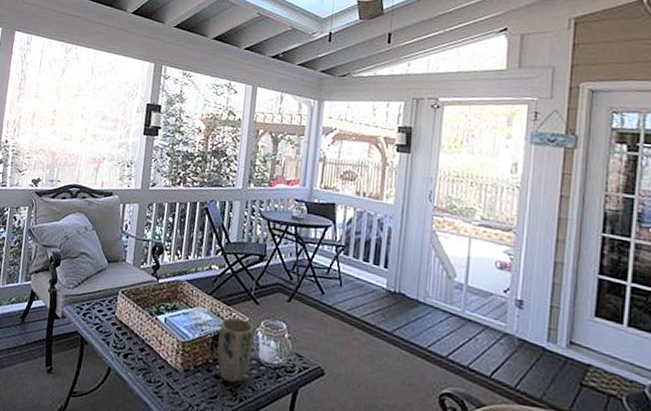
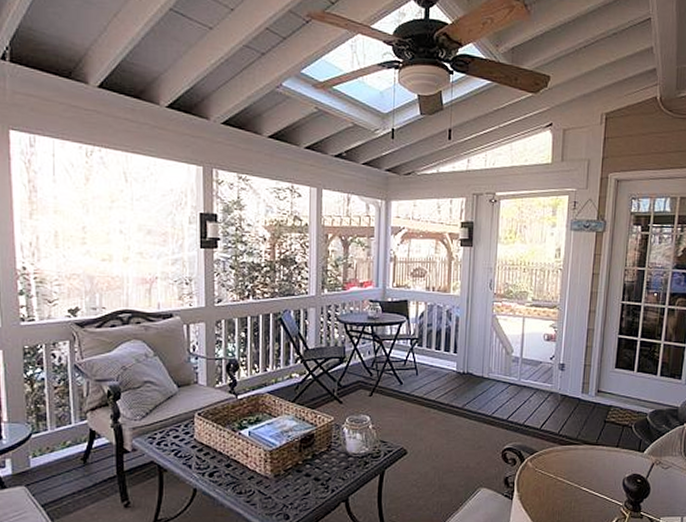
plant pot: present [217,317,254,383] -> none [306,419,340,478]

